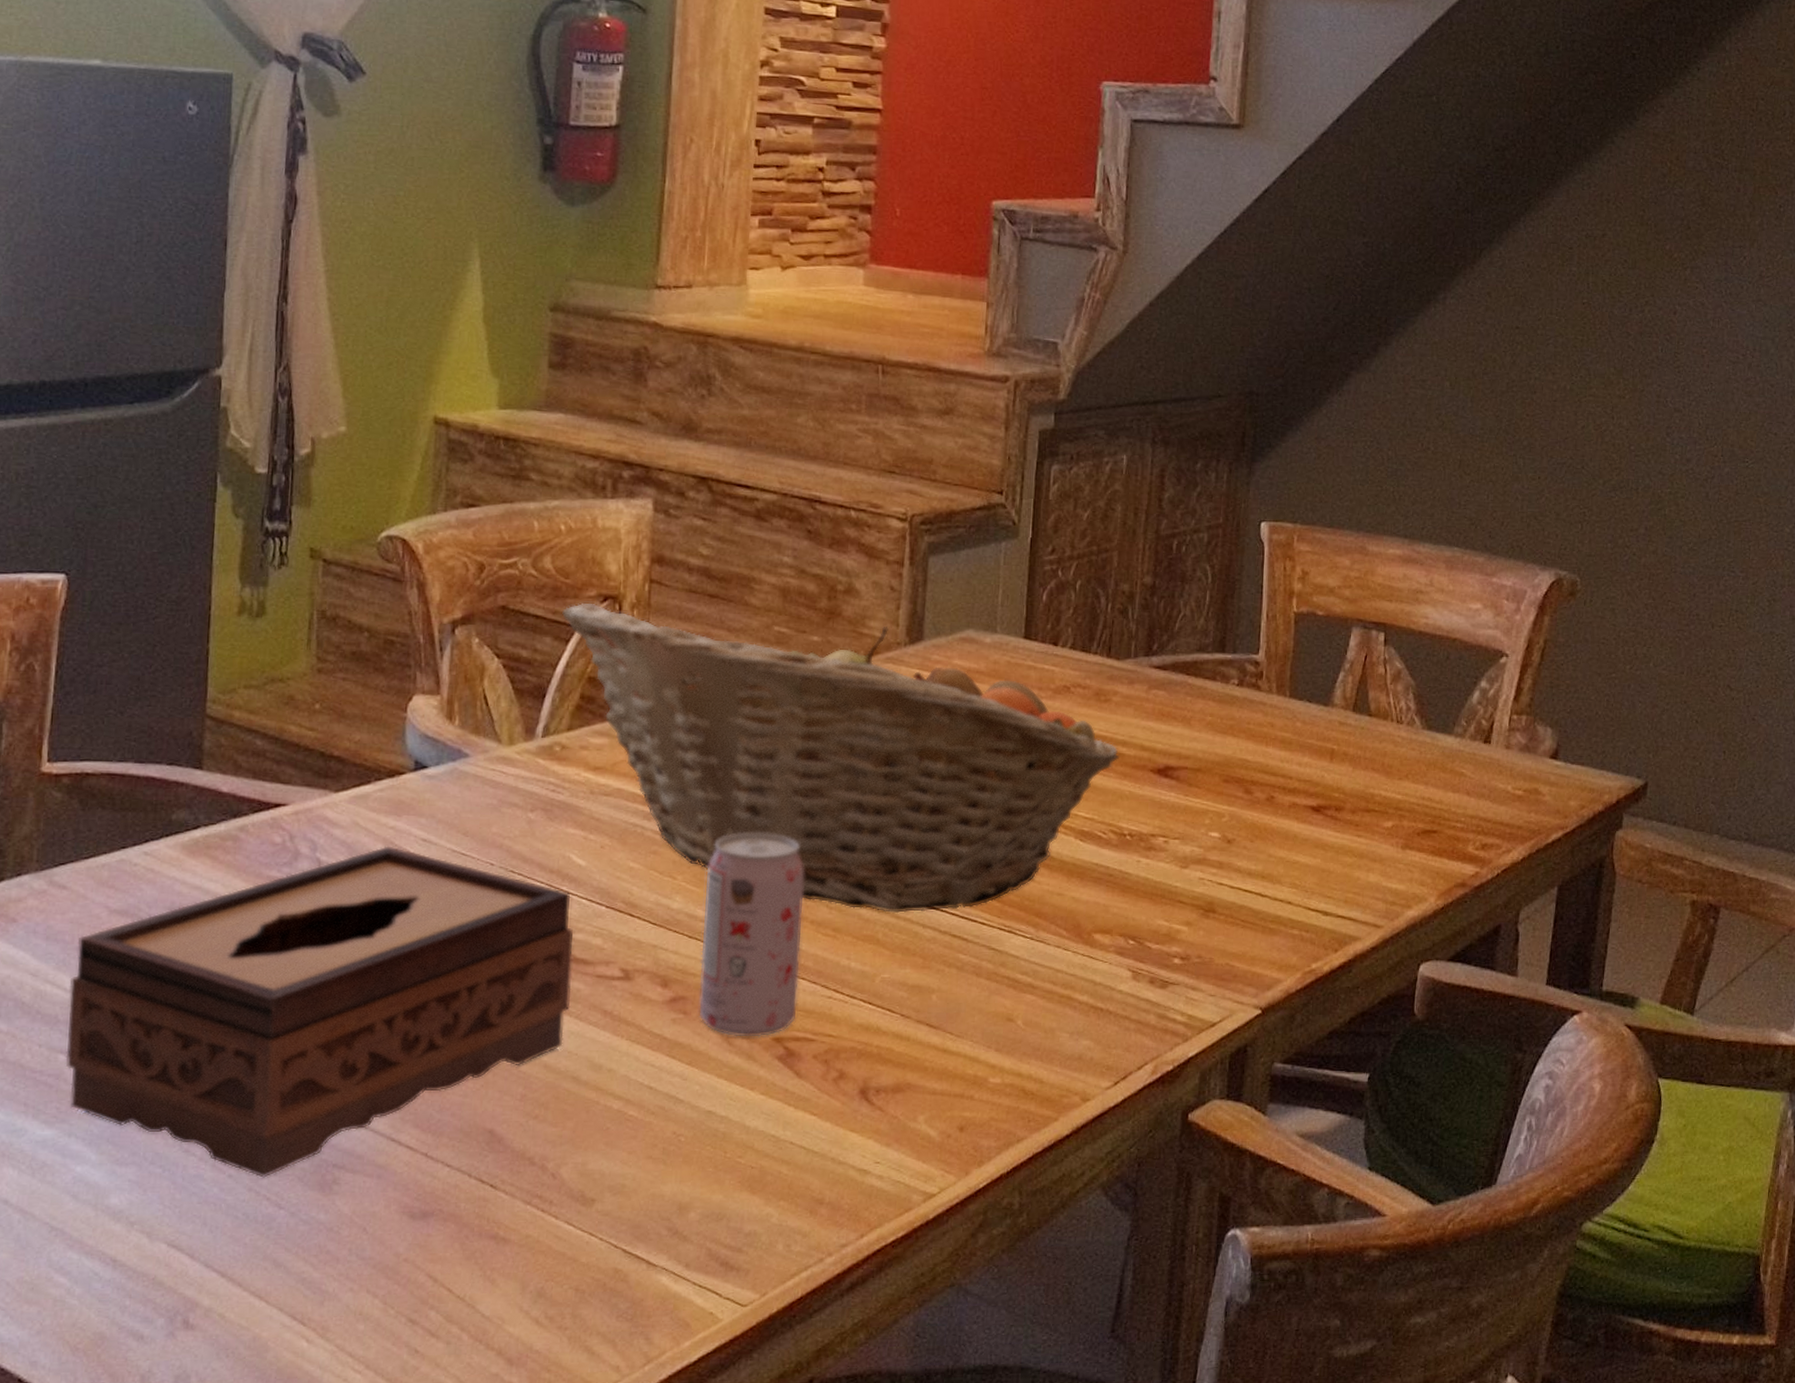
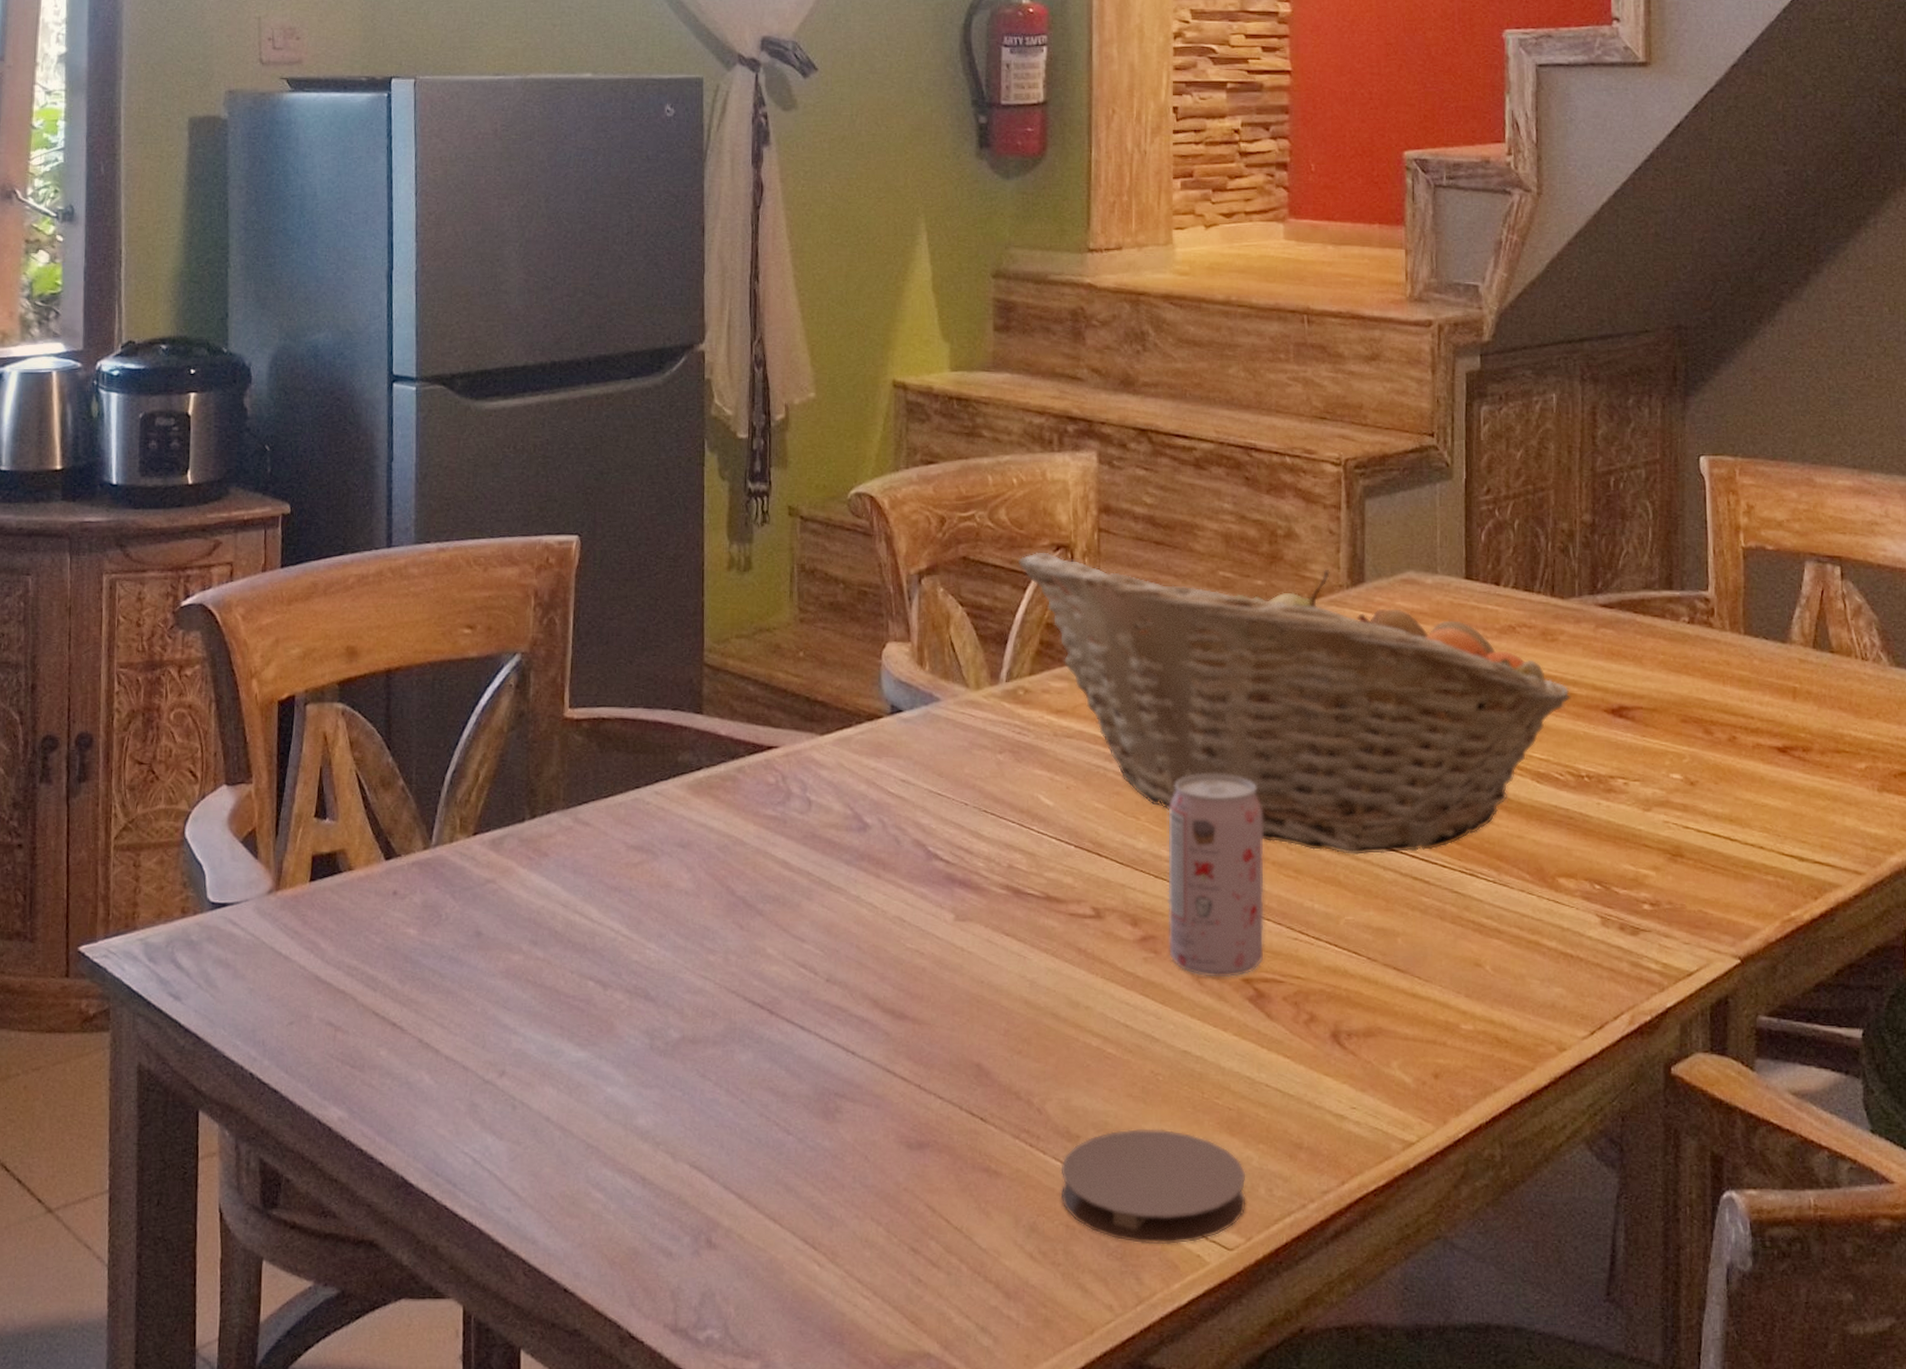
tissue box: present [66,846,574,1178] -> none [594,786,1046,1104]
coaster: none [571,1190,765,1304] -> present [1060,1129,1246,1244]

